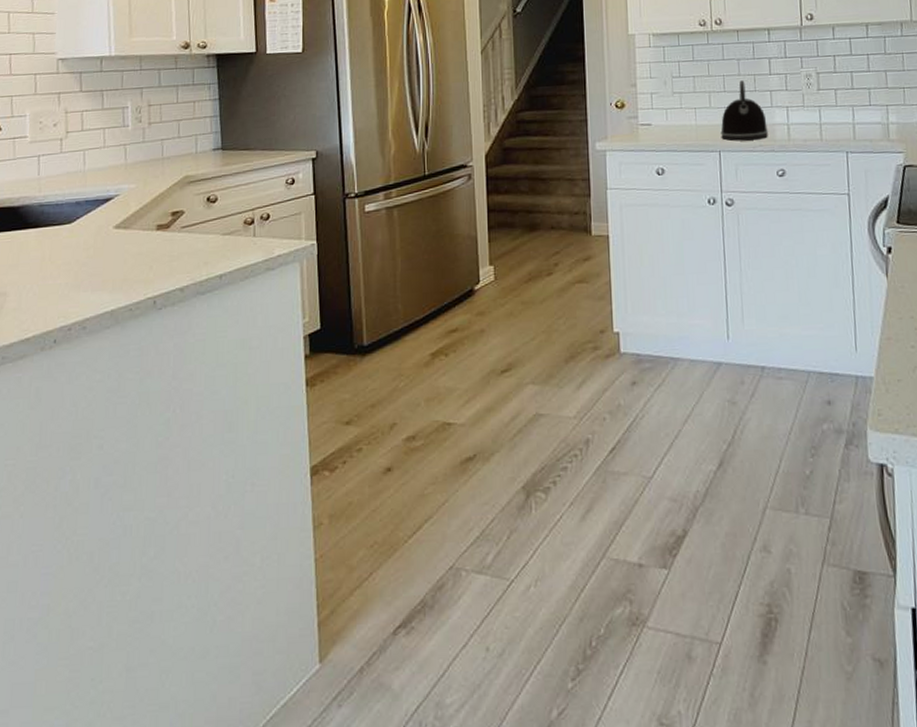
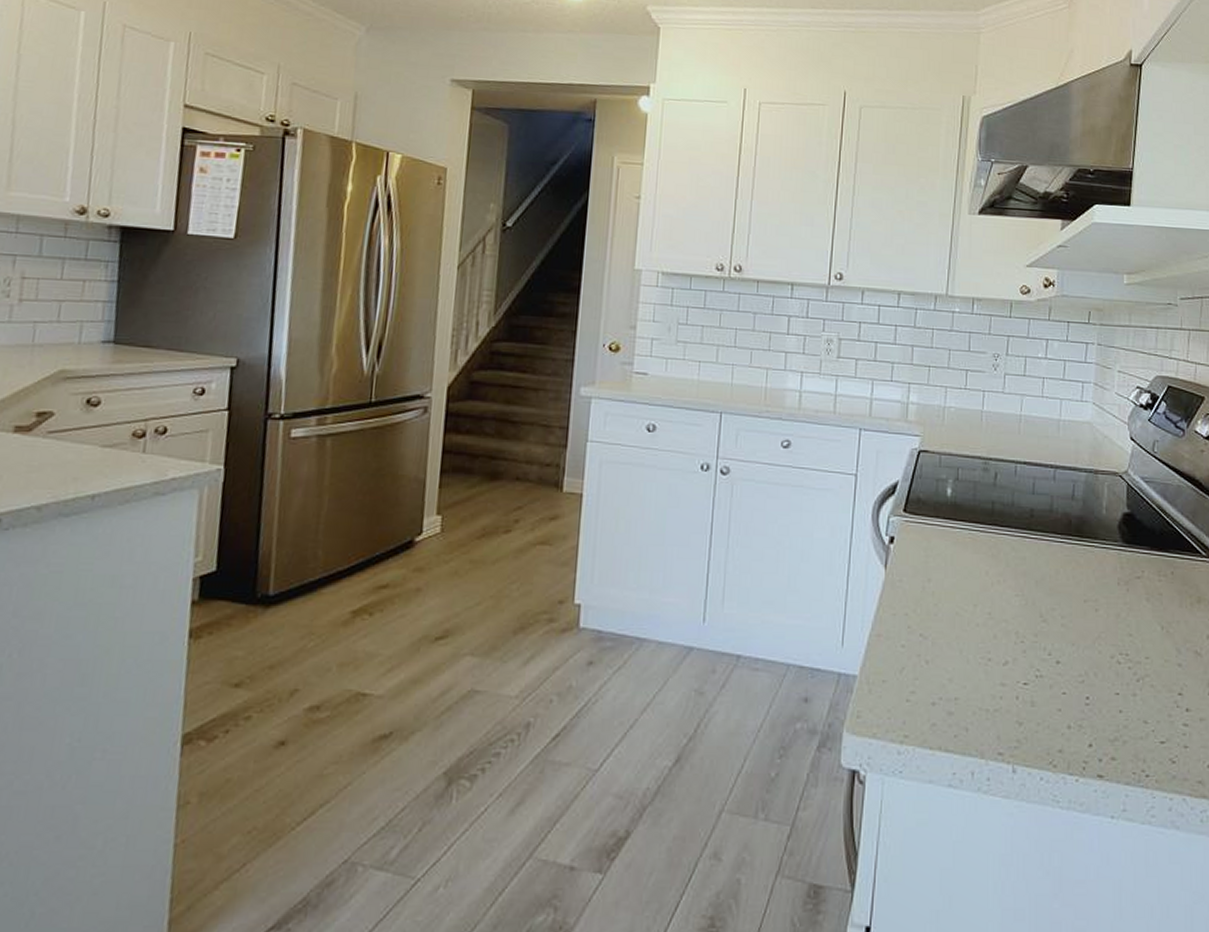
kettle: present [720,80,769,142] -> none [724,337,779,405]

